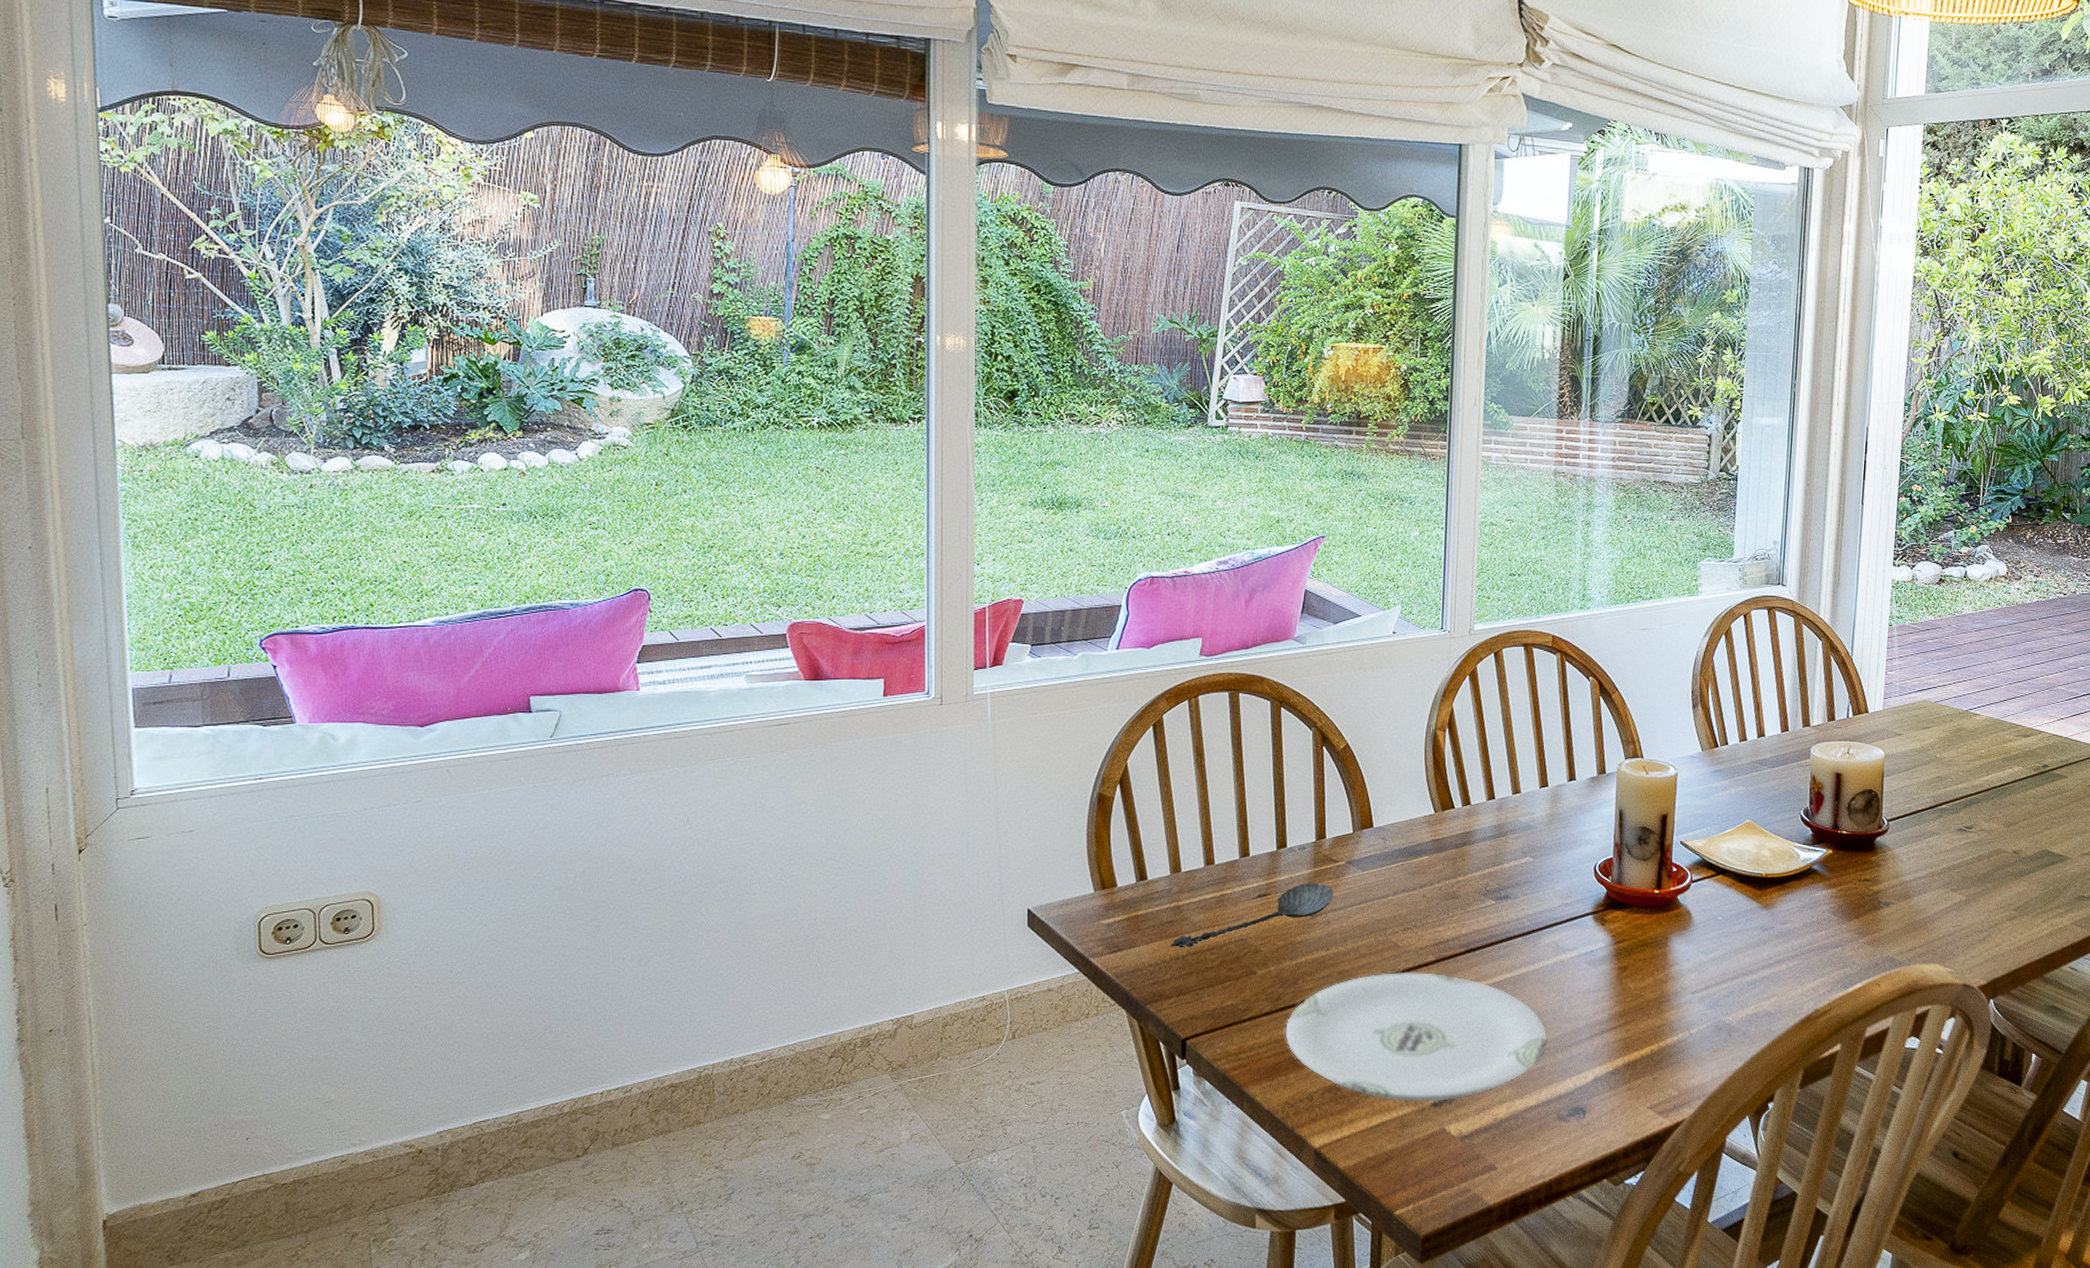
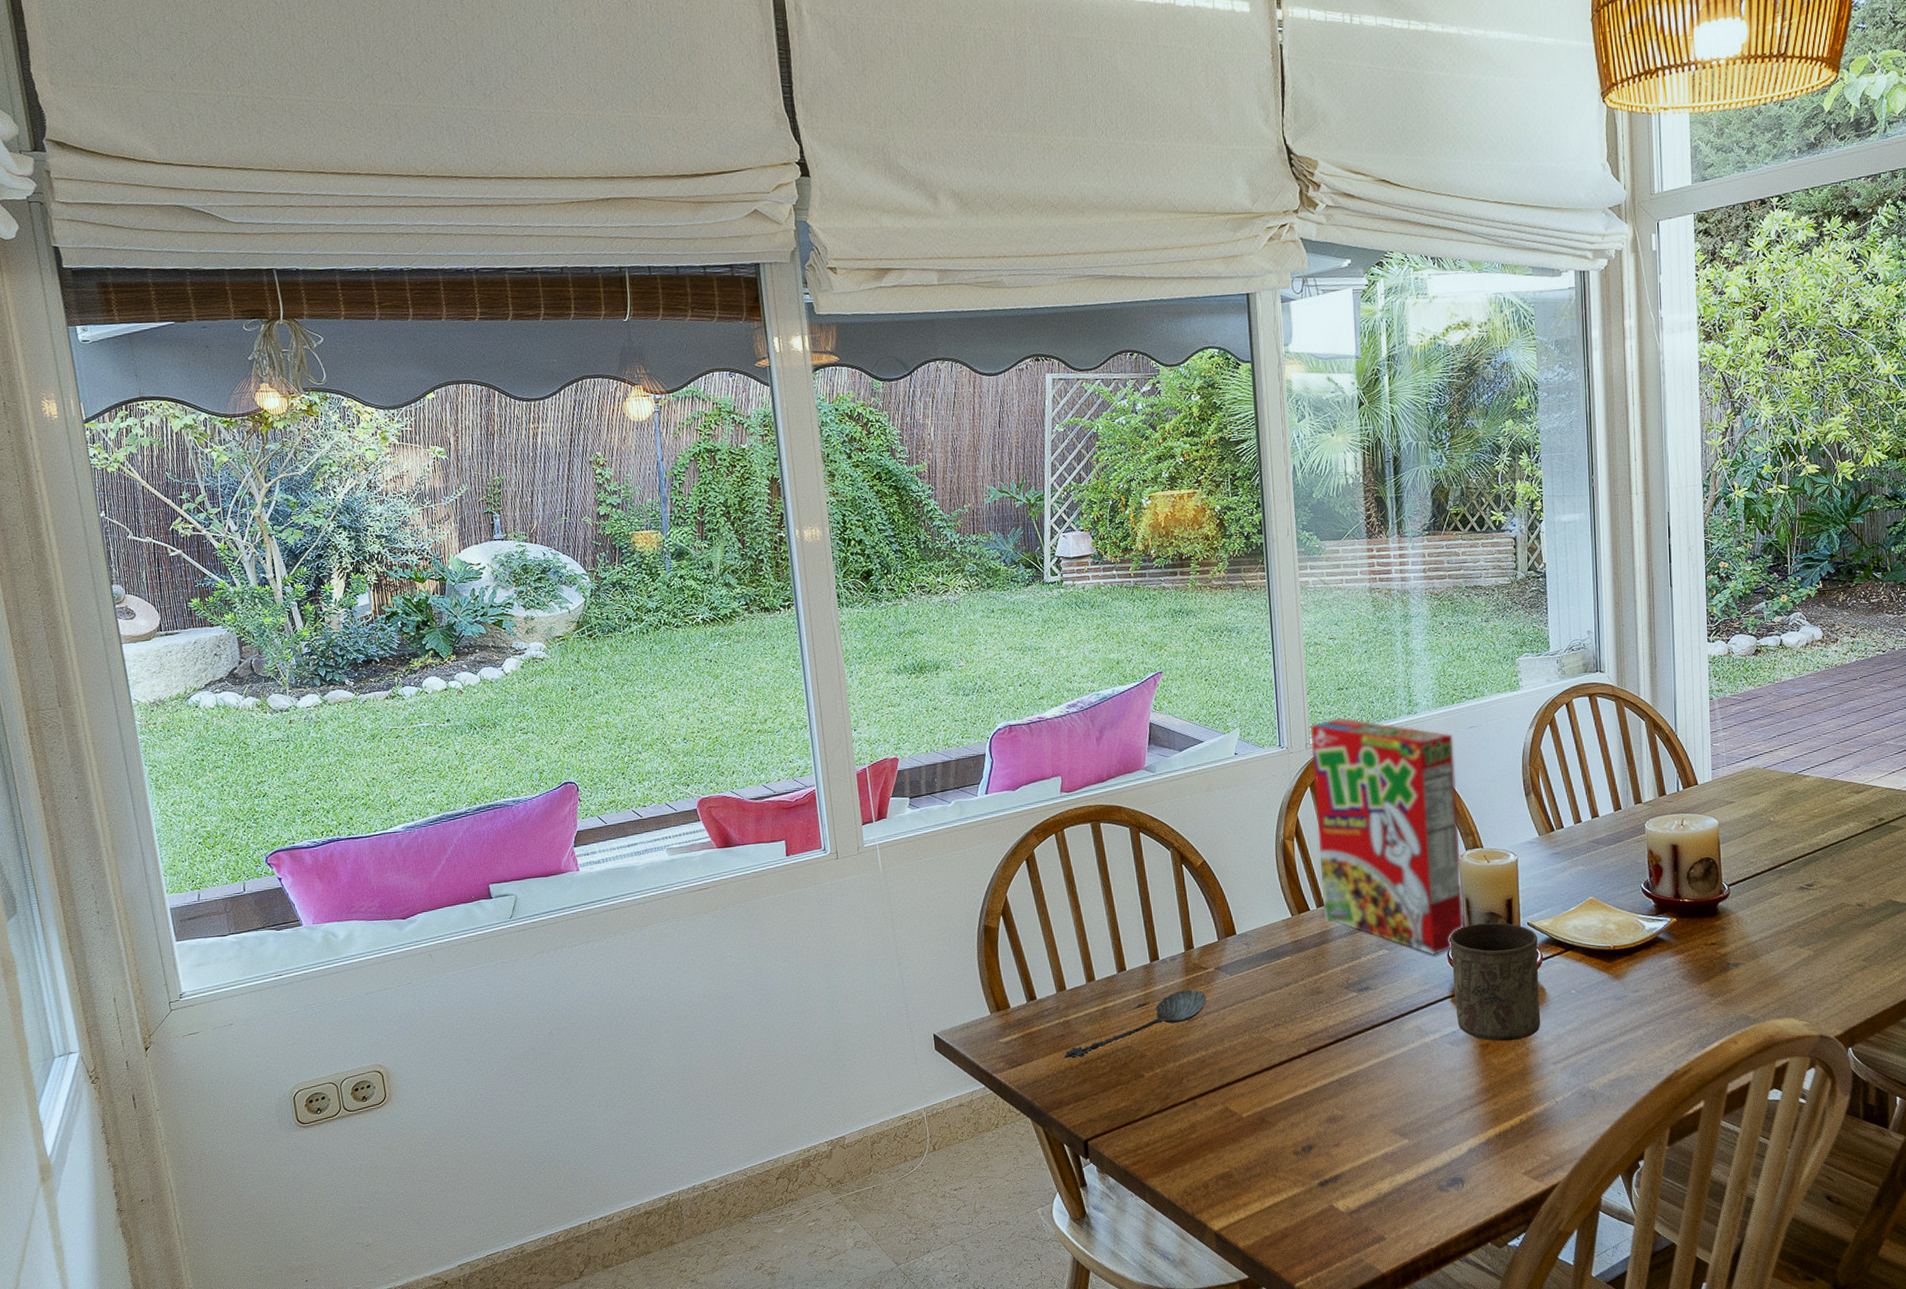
plate: present [1285,972,1548,1102] -> none [1175,1063,1421,1184]
cereal box: none [1468,605,1624,868] -> present [1311,717,1464,956]
cup: none [1596,837,1689,966] -> present [1449,922,1541,1042]

